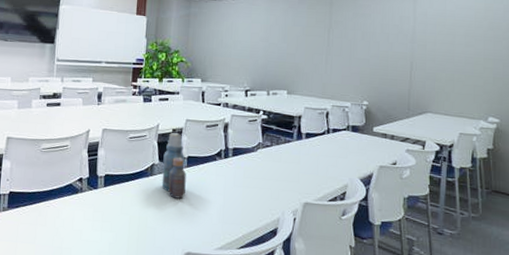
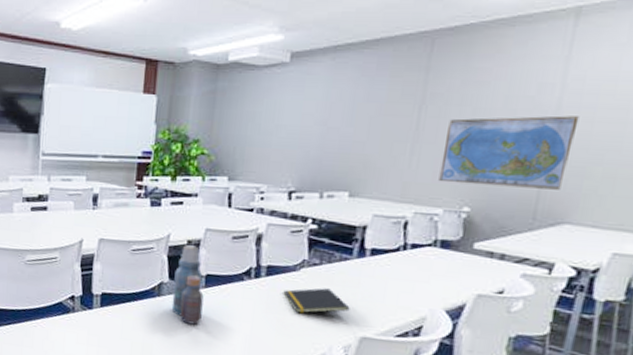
notepad: none [246,164,295,186] -> present [283,288,350,314]
world map: none [346,38,427,89] -> present [438,115,580,190]

